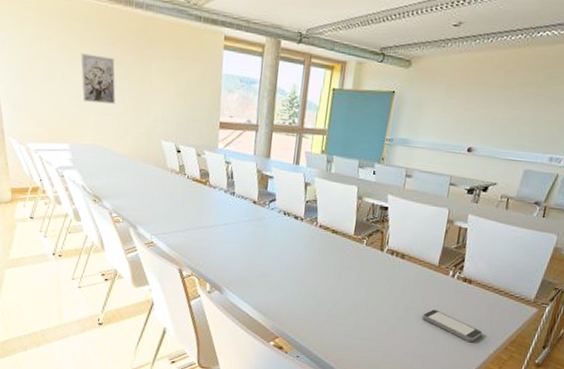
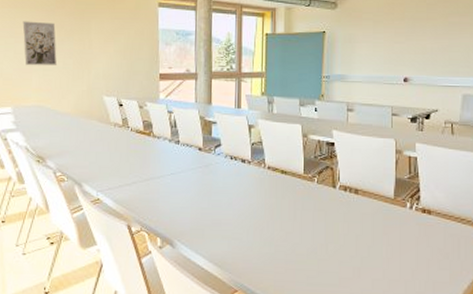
smartphone: present [423,309,483,343] -> none [387,245,452,279]

